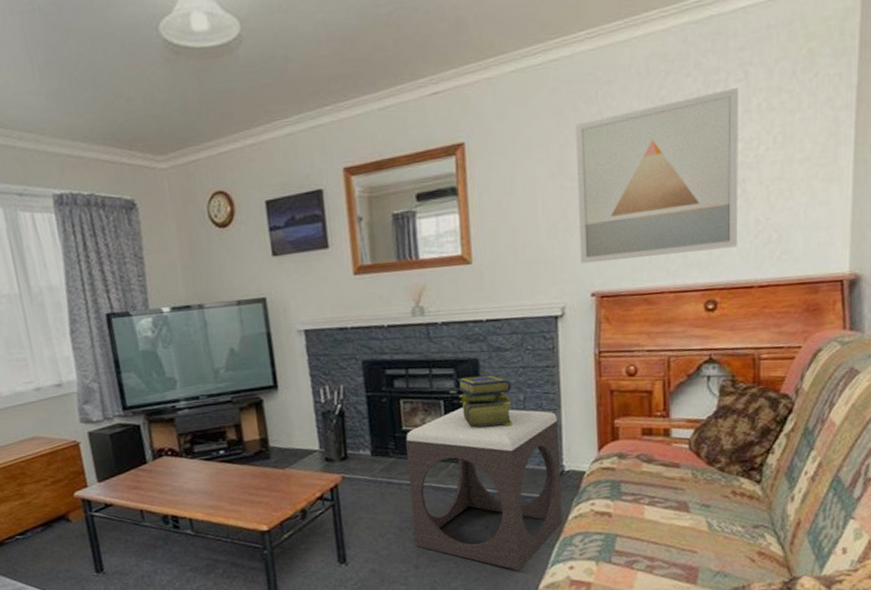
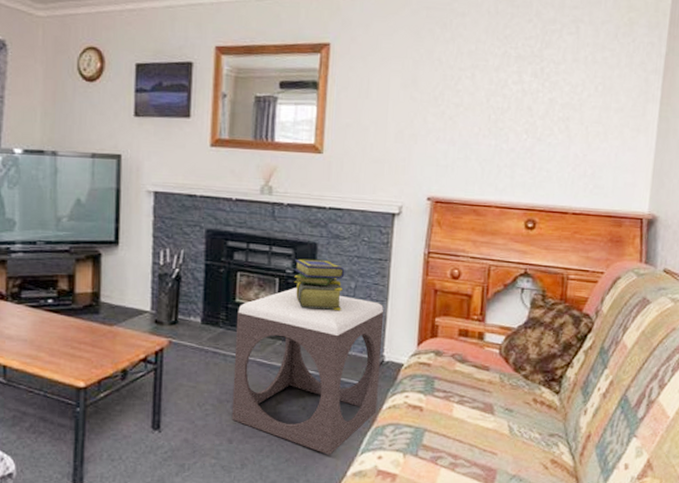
wall art: present [575,87,738,264] -> none [421,38,570,176]

